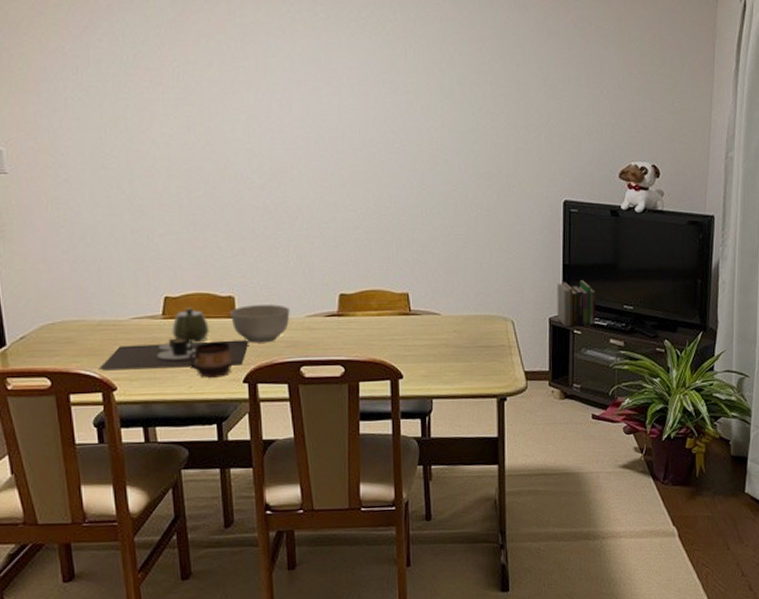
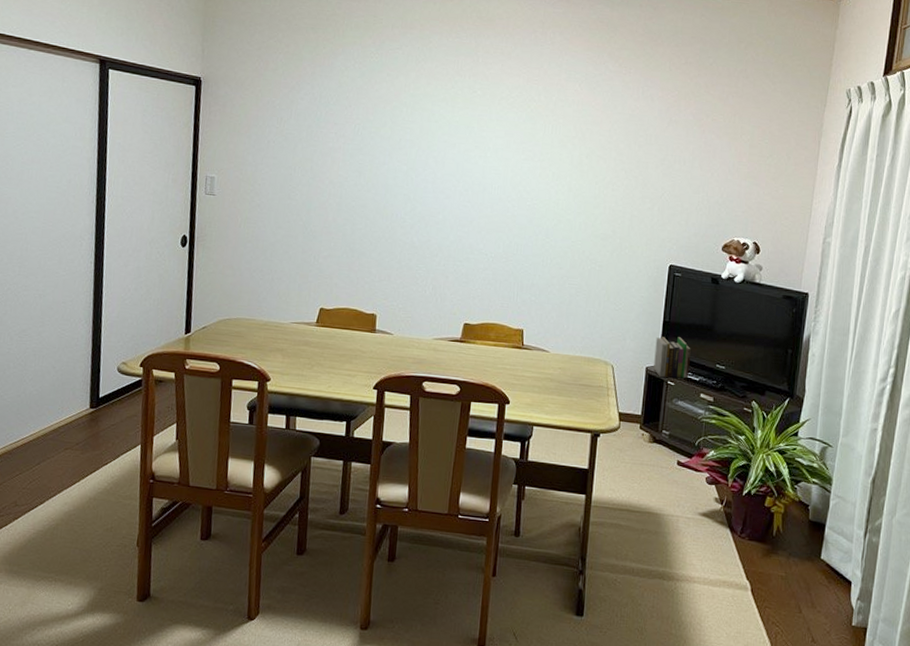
place setting: present [98,338,249,371] -> none [258,343,383,372]
teapot: present [172,307,209,341] -> none [321,319,352,349]
cup: present [188,342,232,378] -> none [331,350,367,381]
bowl: present [230,304,290,343] -> none [371,323,421,358]

